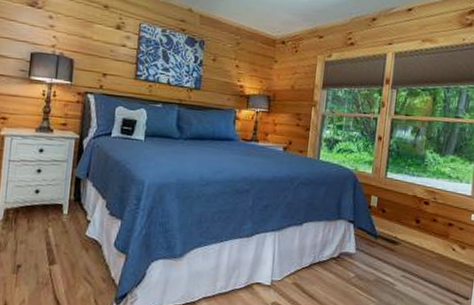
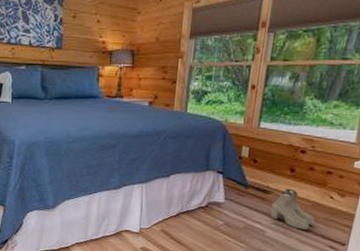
boots: none [399,239,441,283] -> present [270,188,315,230]

